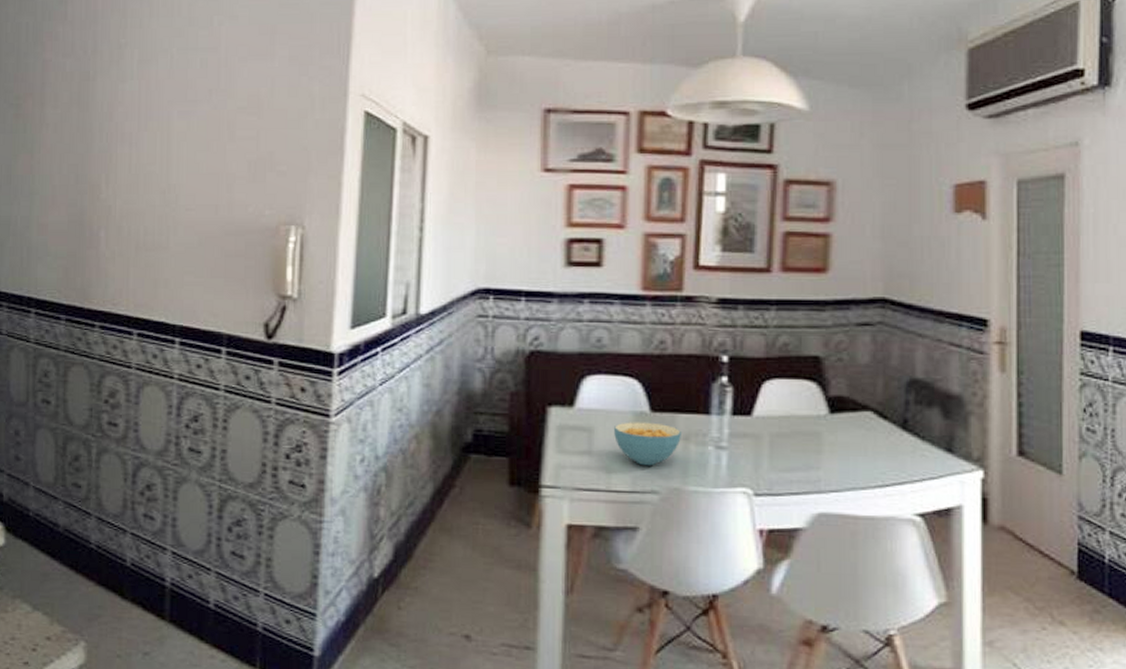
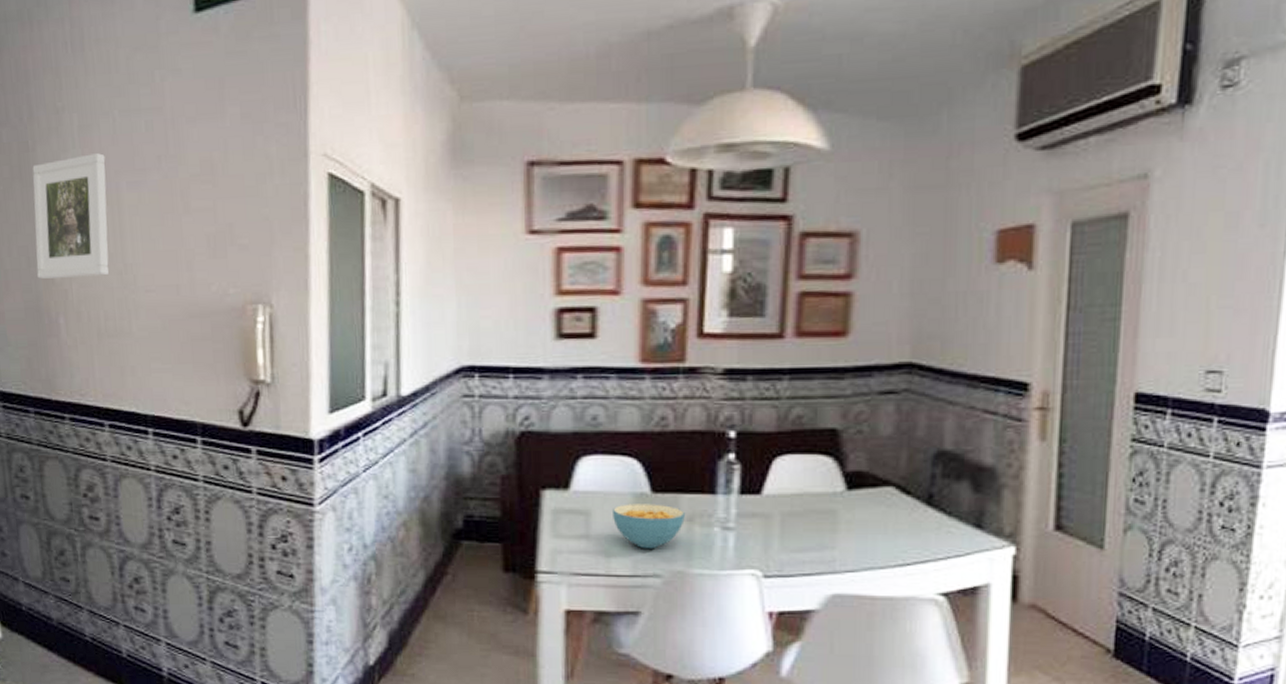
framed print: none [84,85,160,195] -> present [32,153,110,279]

